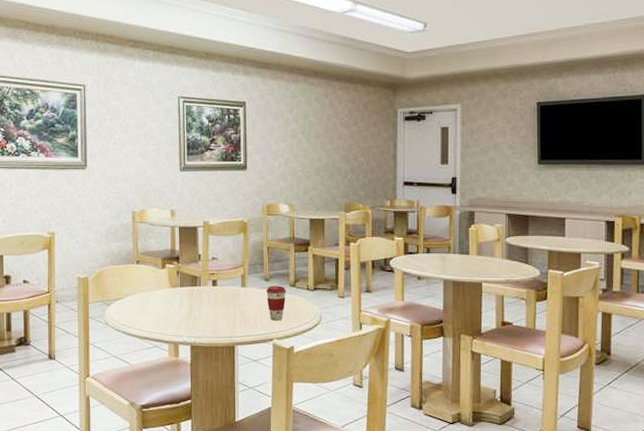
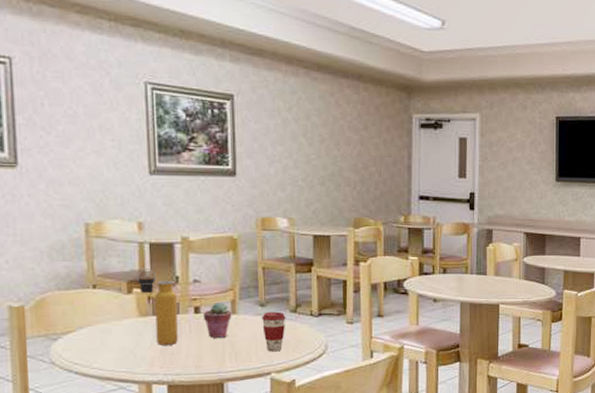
water bottle: none [168,248,199,312] -> present [136,268,178,345]
potted succulent: none [219,276,242,307] -> present [203,301,232,338]

